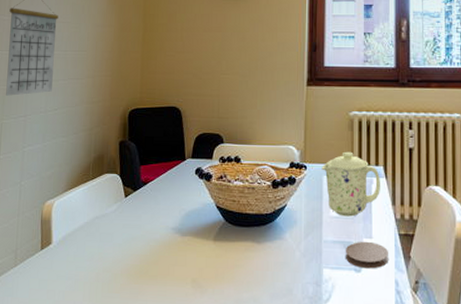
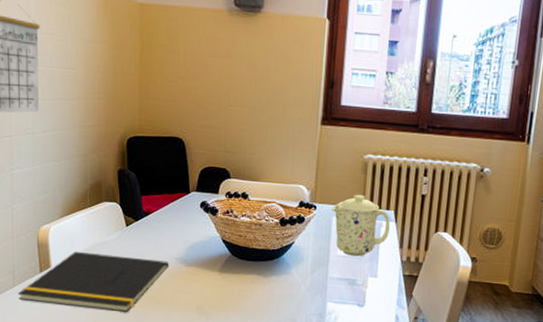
notepad: none [18,226,165,289] -> present [17,252,170,312]
coaster: present [346,241,389,269] -> none [350,279,393,305]

